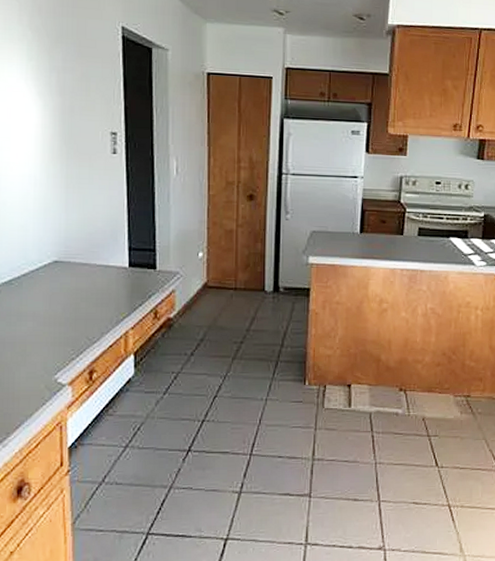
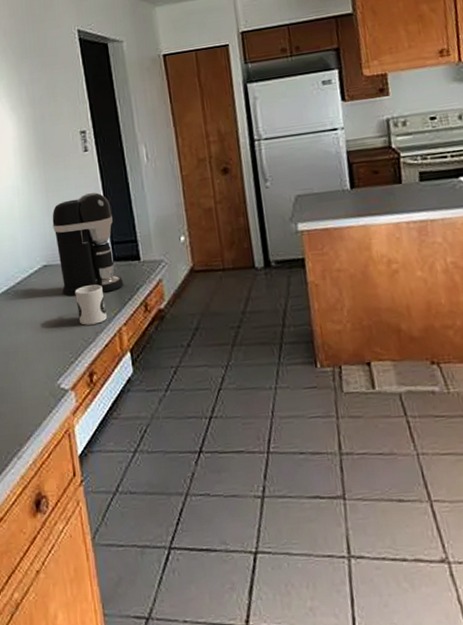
coffee maker: none [69,196,137,296] -> present [52,192,124,297]
mug: none [84,287,115,325] -> present [75,284,107,325]

